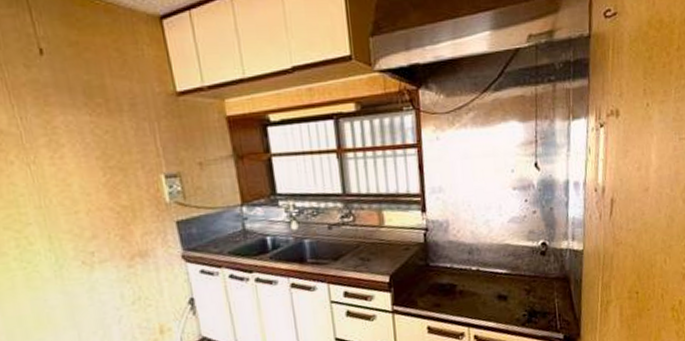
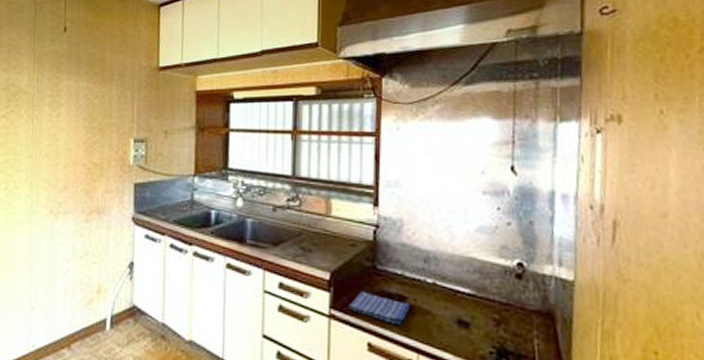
dish towel: none [409,286,460,309] -> present [349,291,410,326]

